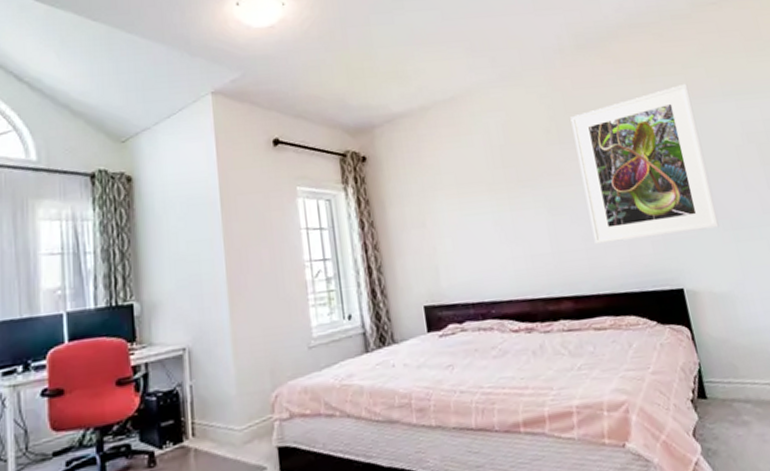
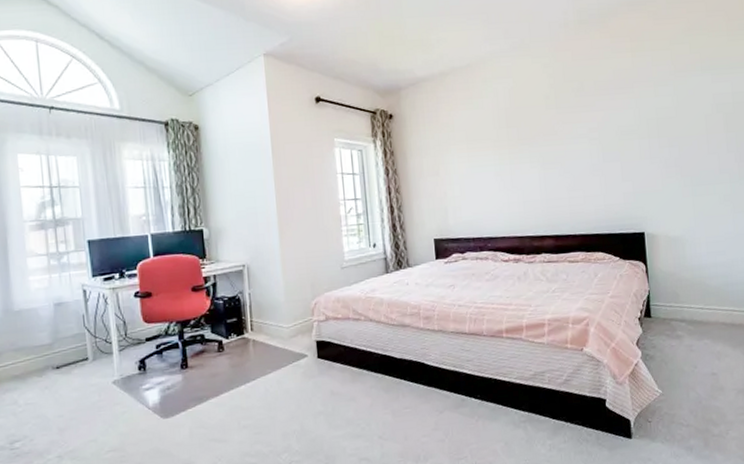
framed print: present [570,83,719,244] -> none [568,58,681,194]

